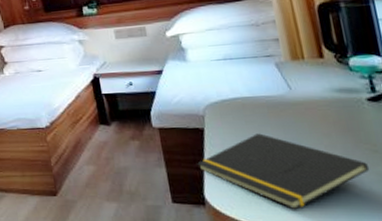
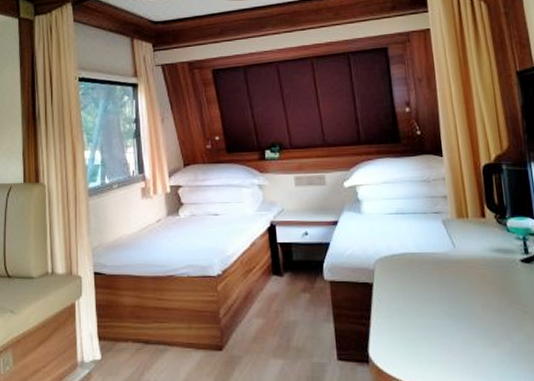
notepad: present [197,133,370,210] -> none [364,290,520,370]

